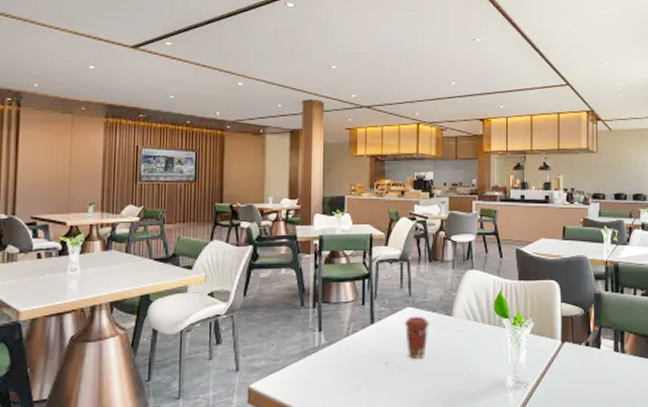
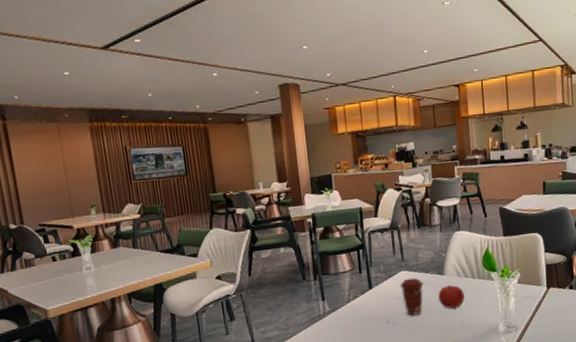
fruit: none [444,327,472,355] -> present [438,284,465,309]

